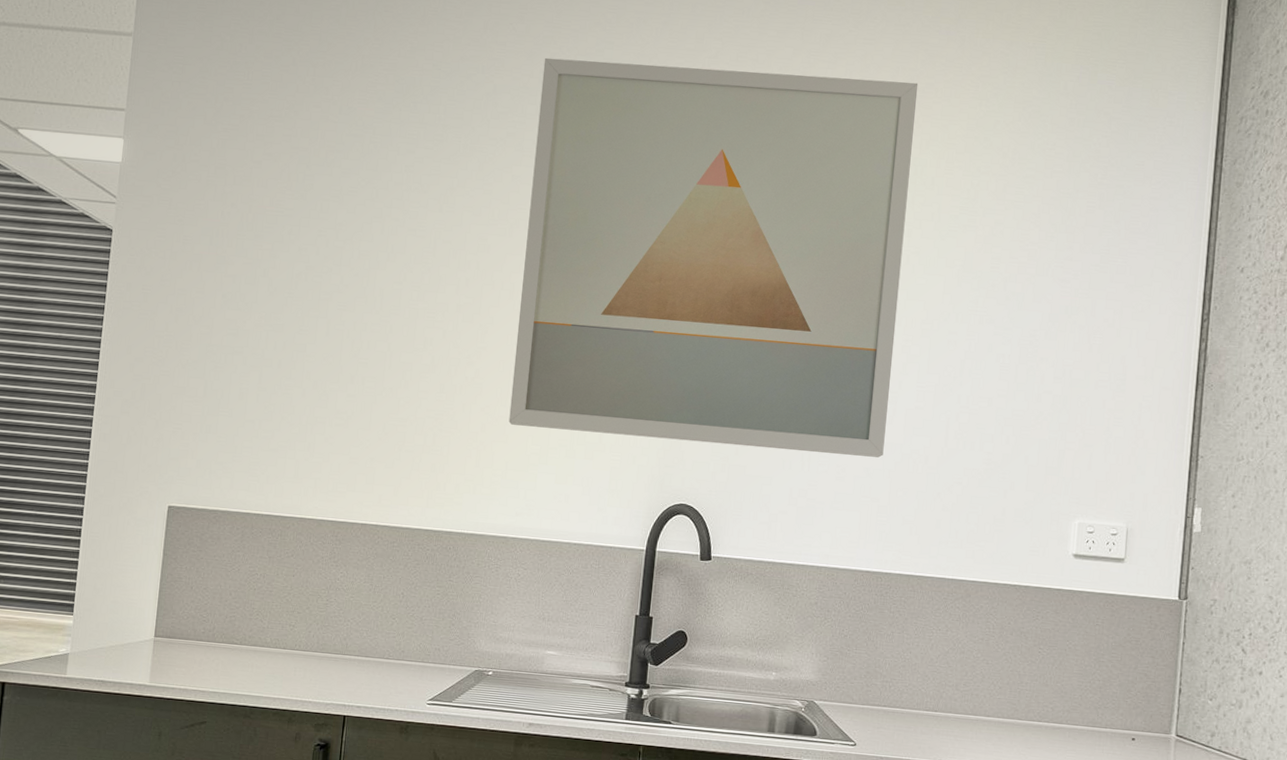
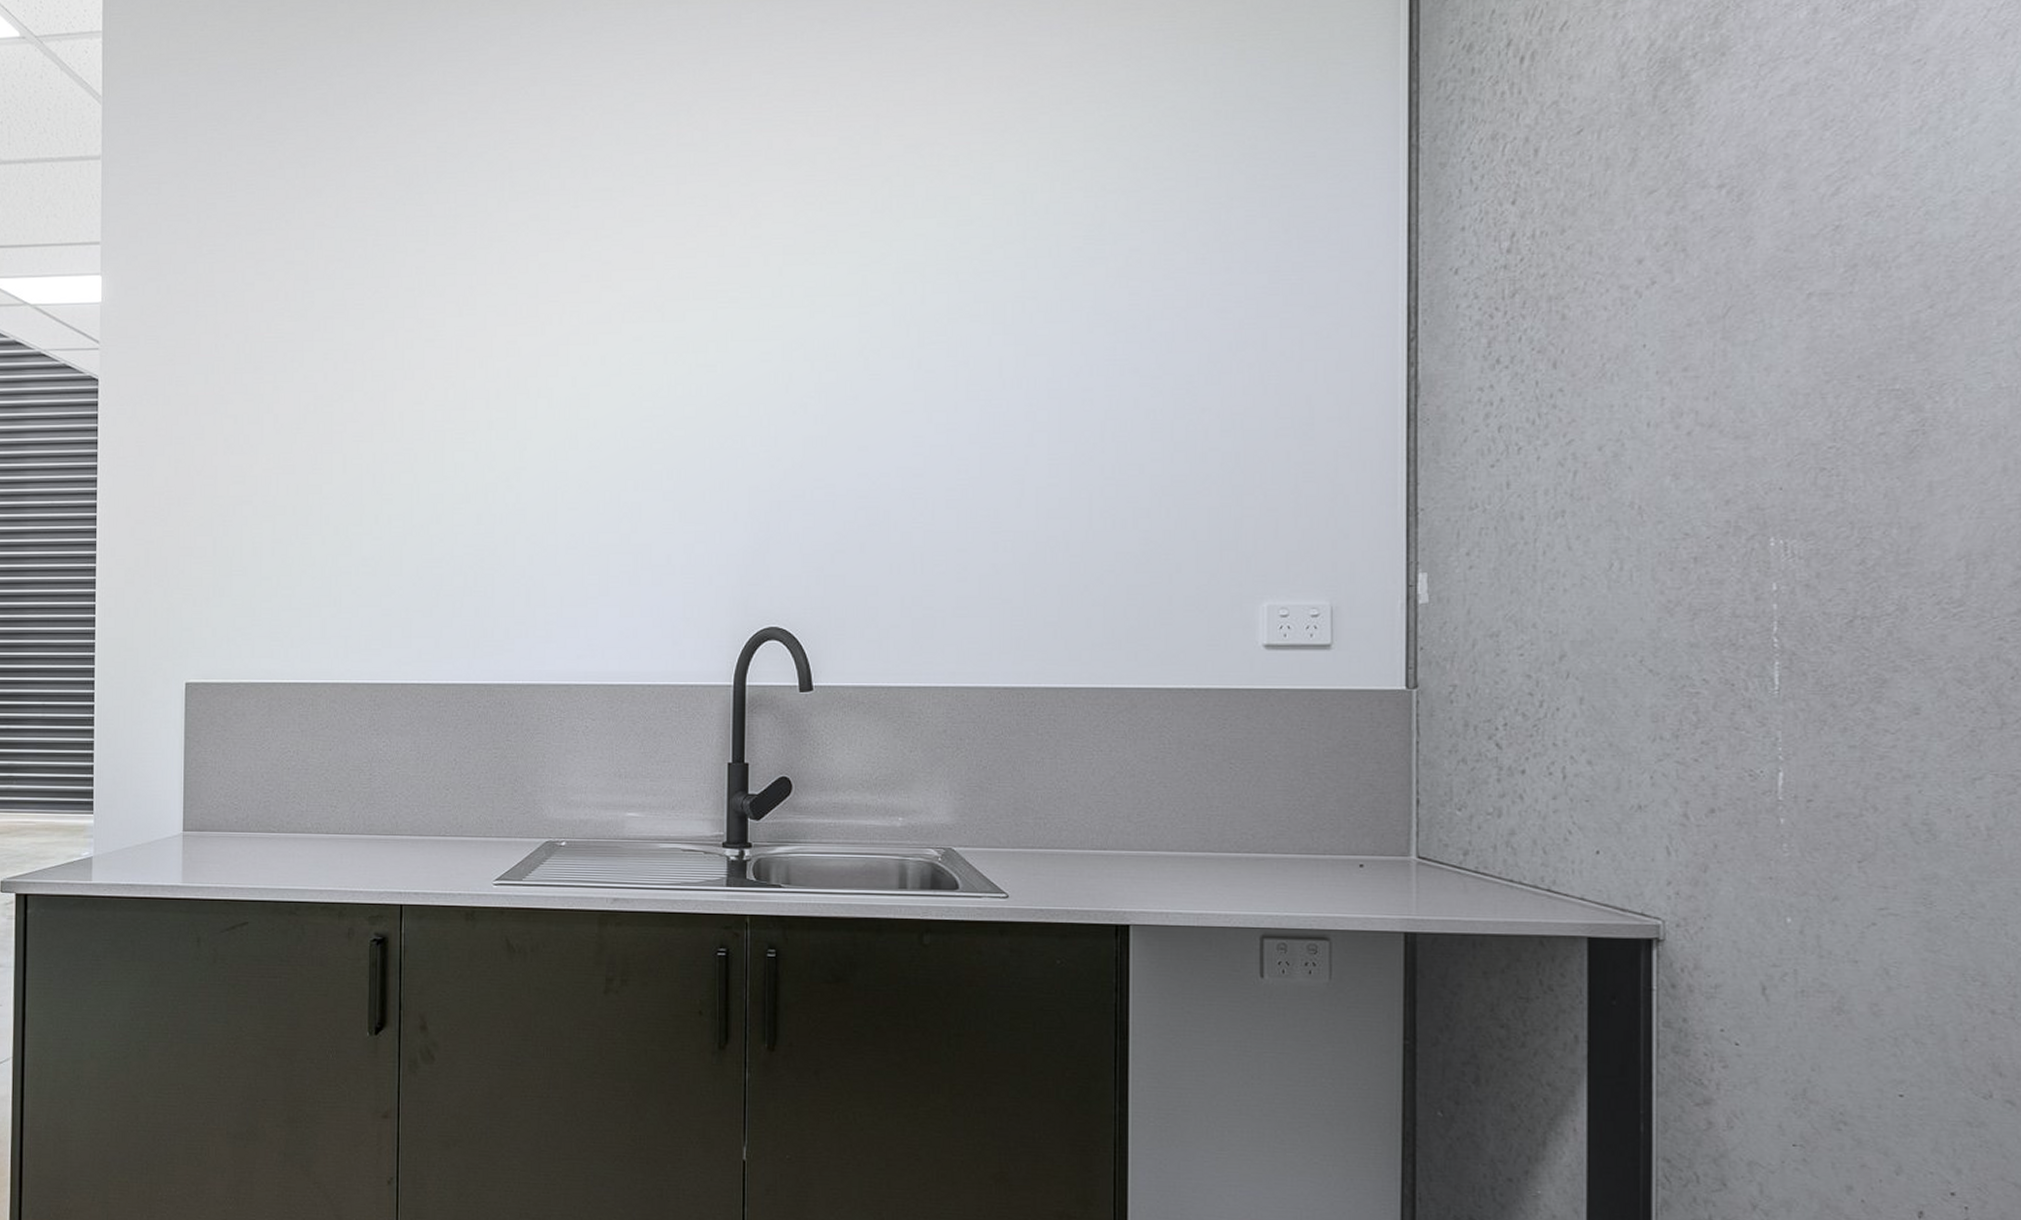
wall art: present [508,57,918,458] -> none [559,92,1019,553]

